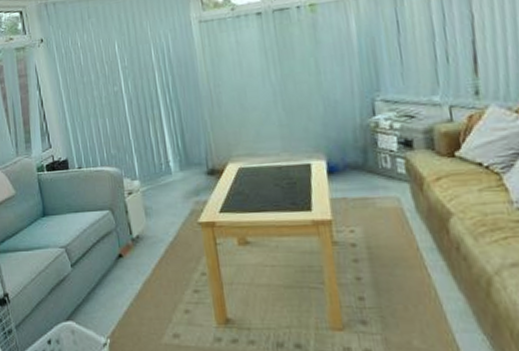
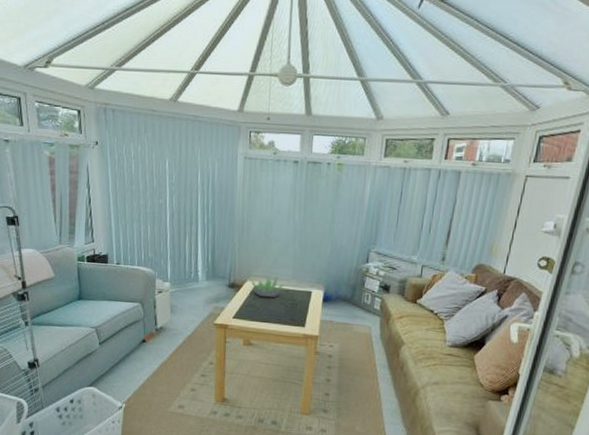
succulent plant: none [233,151,274,181] -> present [251,276,284,298]

